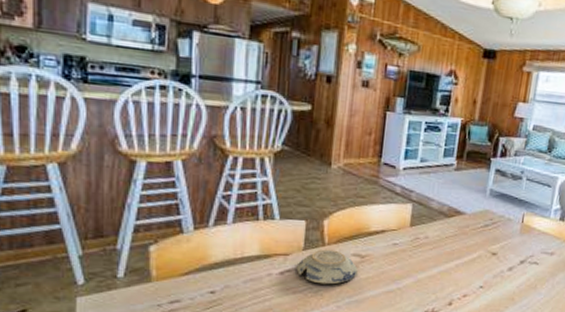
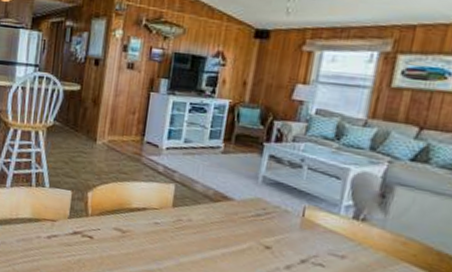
decorative bowl: present [296,249,358,285] -> none [61,219,119,255]

